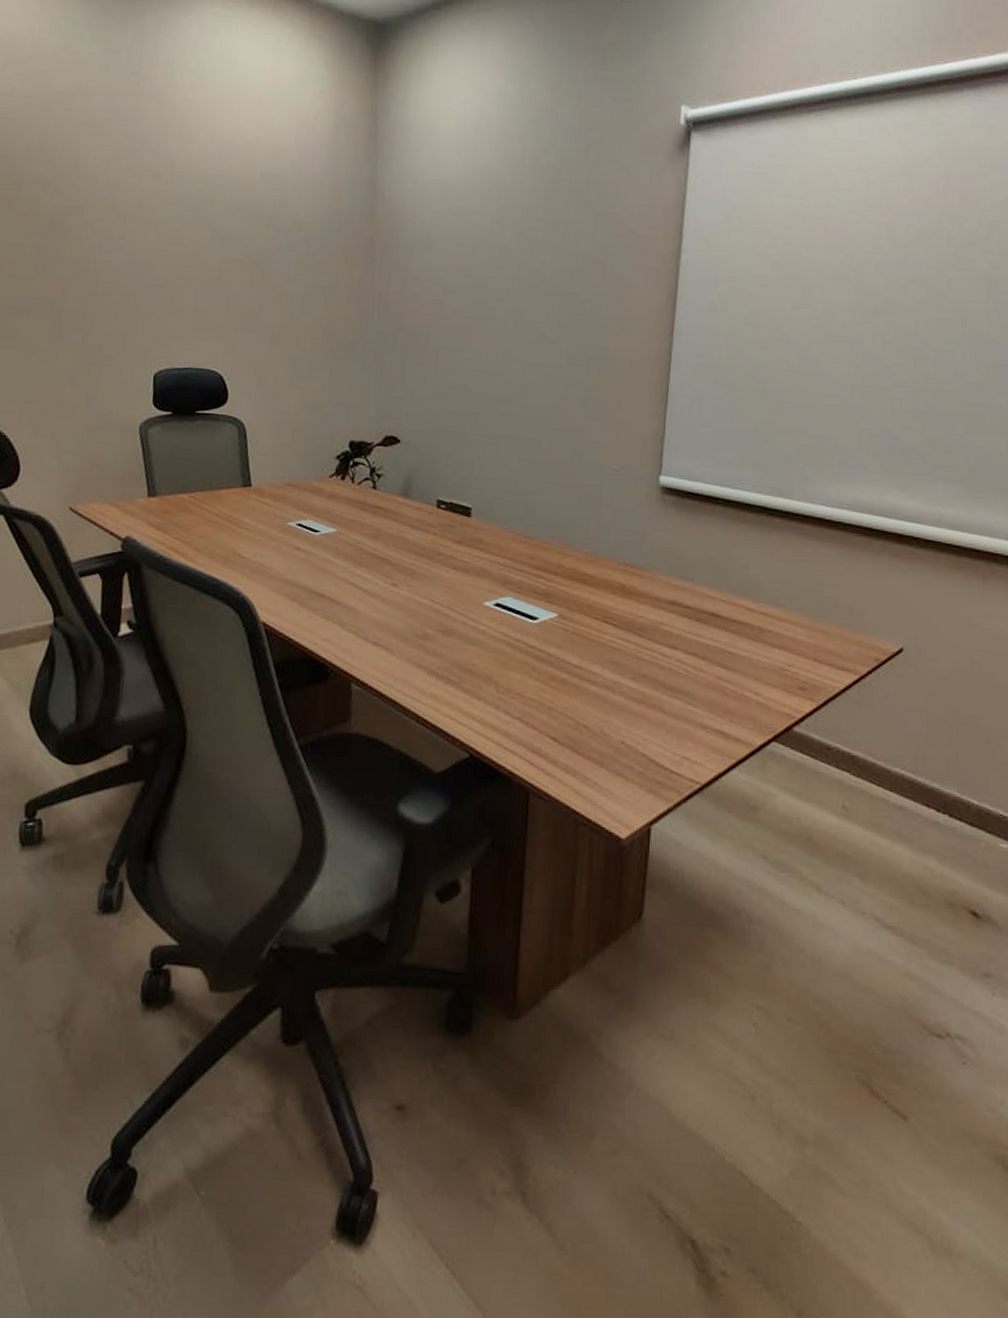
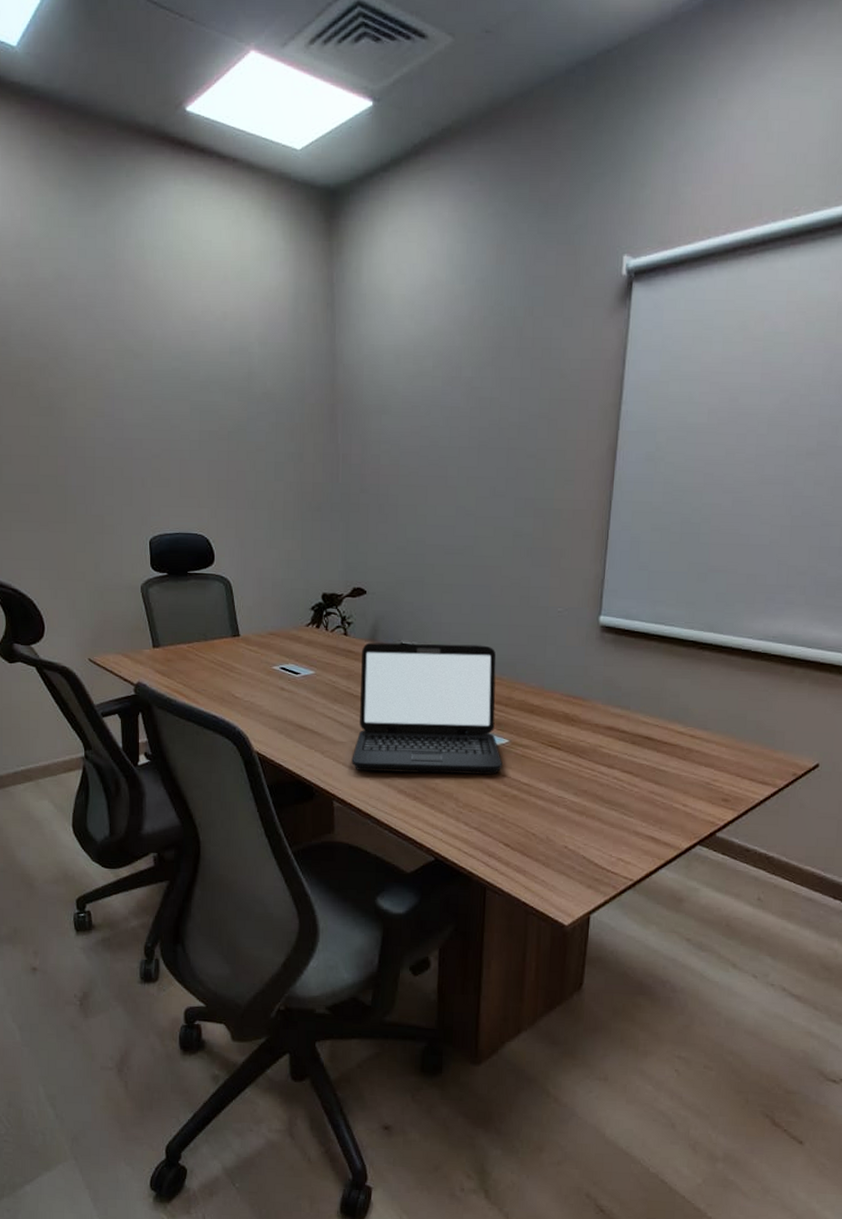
laptop: none [375,498,550,655] -> present [351,642,502,775]

